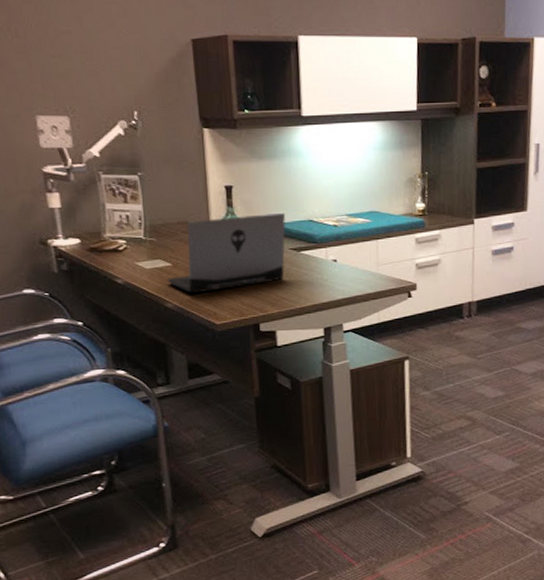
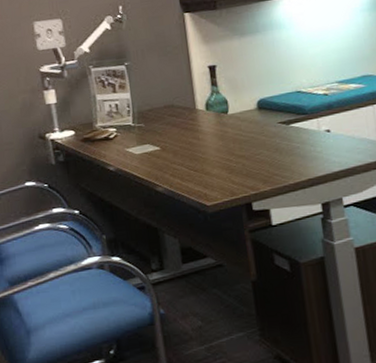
laptop: present [167,212,286,293] -> none [156,86,275,175]

